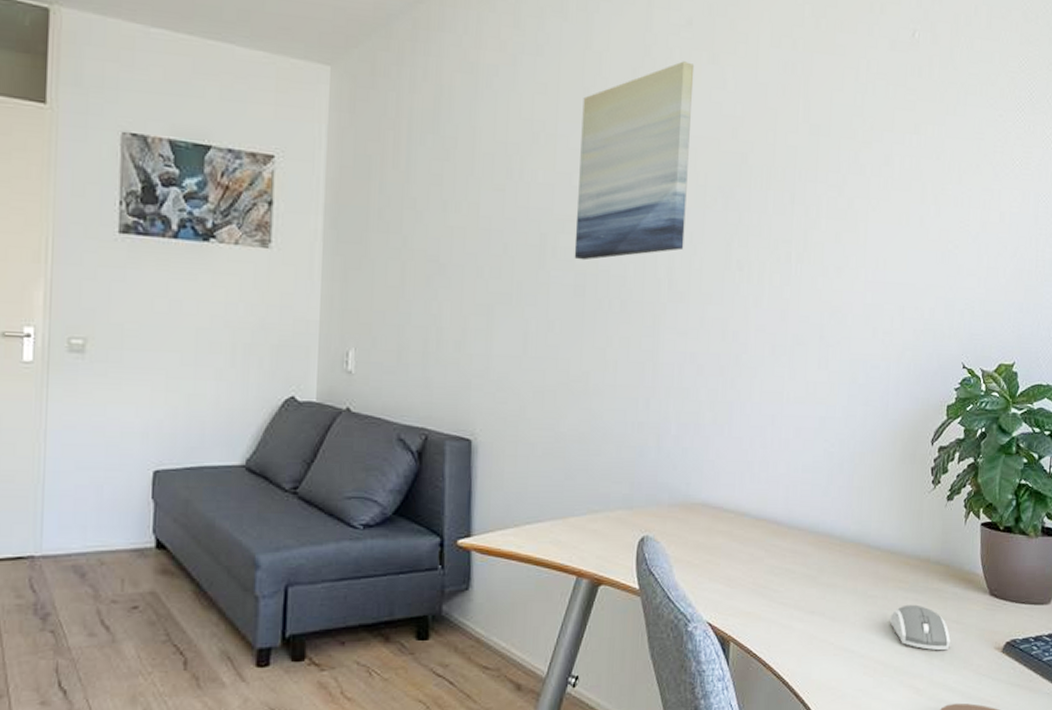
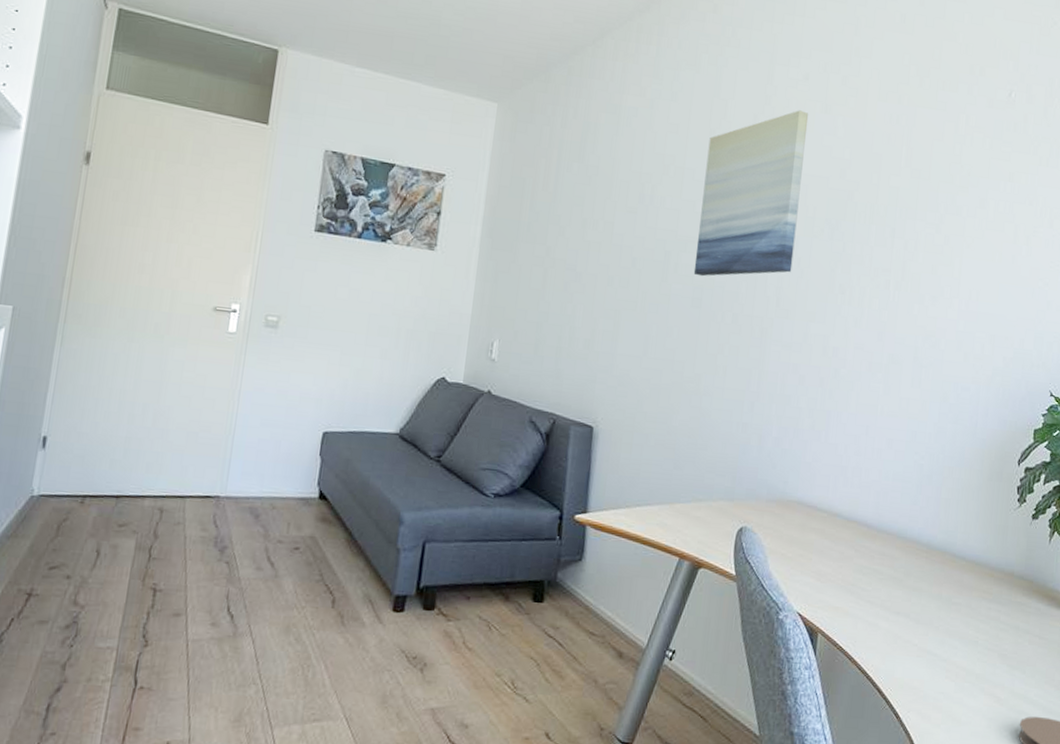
computer mouse: present [890,604,950,650] -> none [973,615,1032,663]

